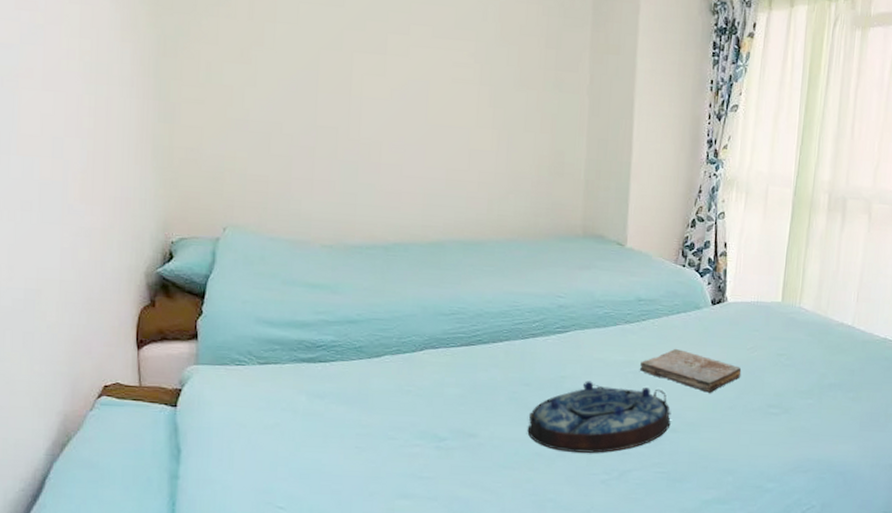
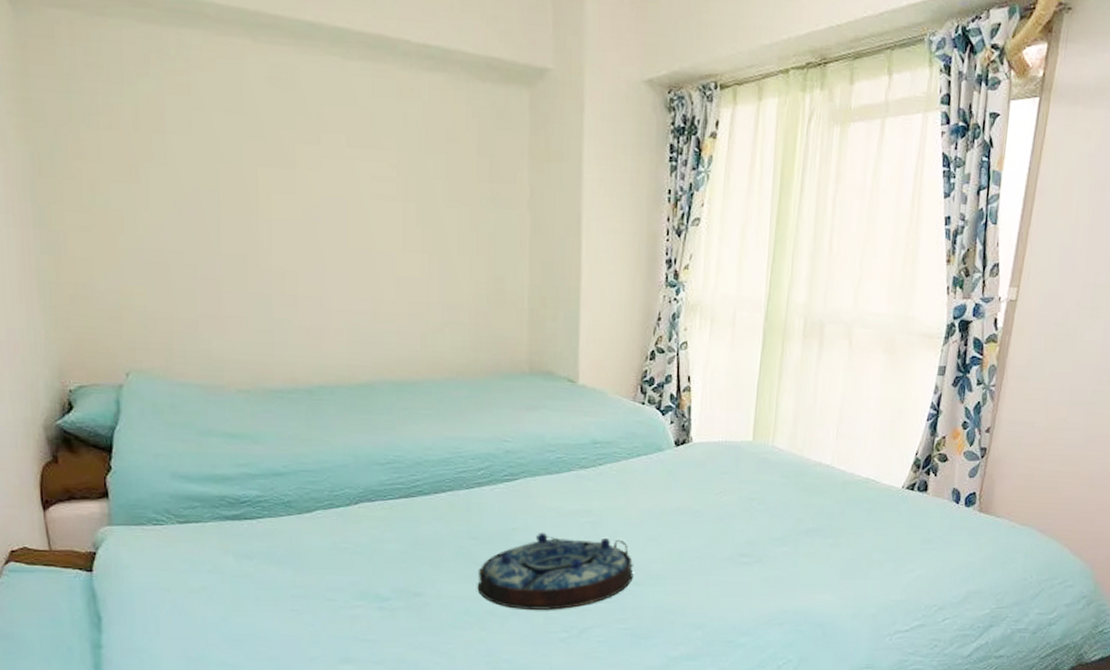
book: present [640,348,742,393] -> none [598,494,710,542]

